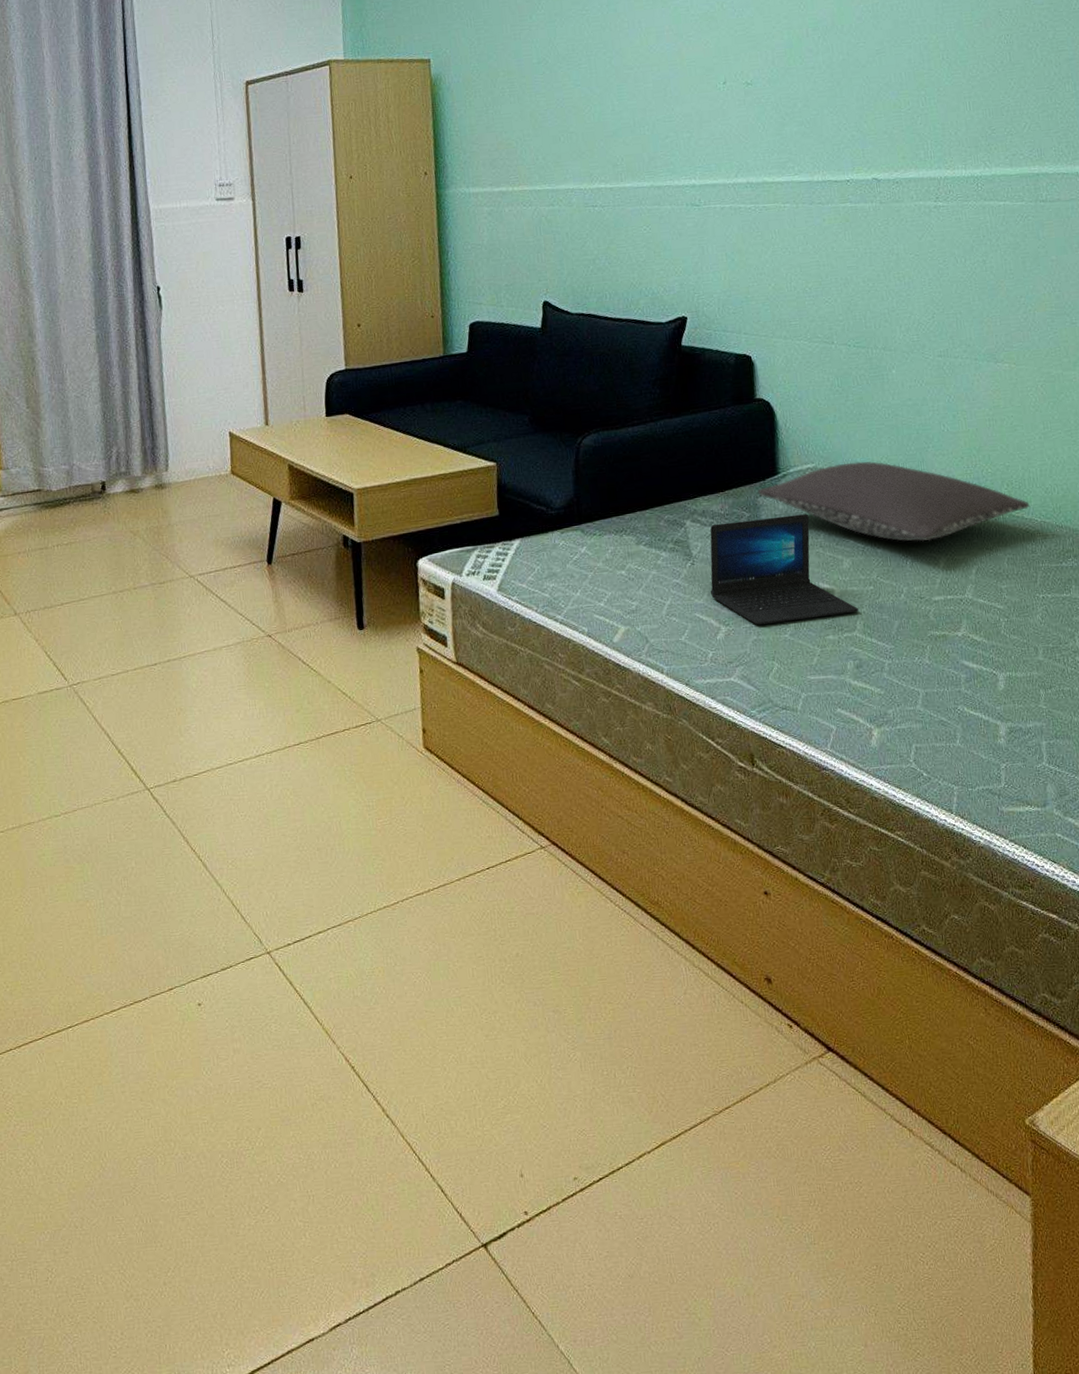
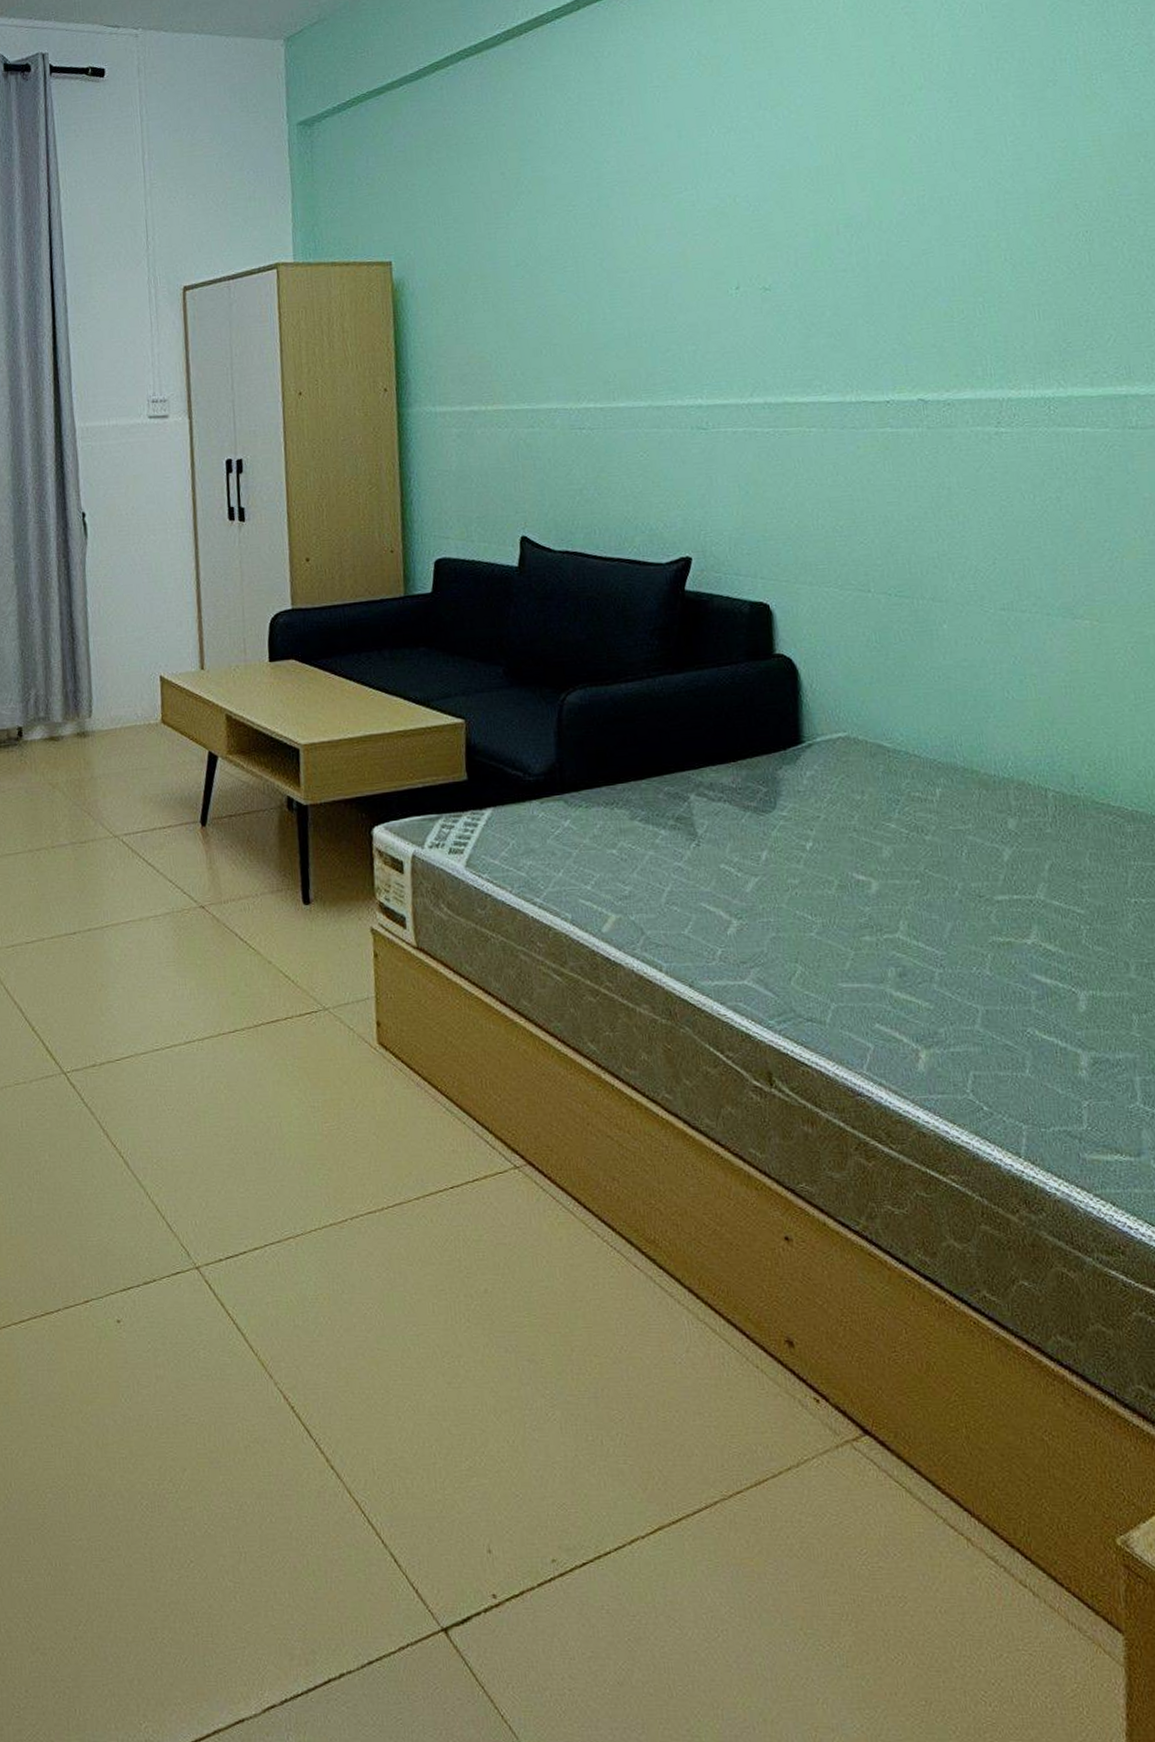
laptop: present [710,514,858,626] -> none [719,791,902,921]
pillow: present [757,461,1030,542] -> none [776,731,1118,830]

